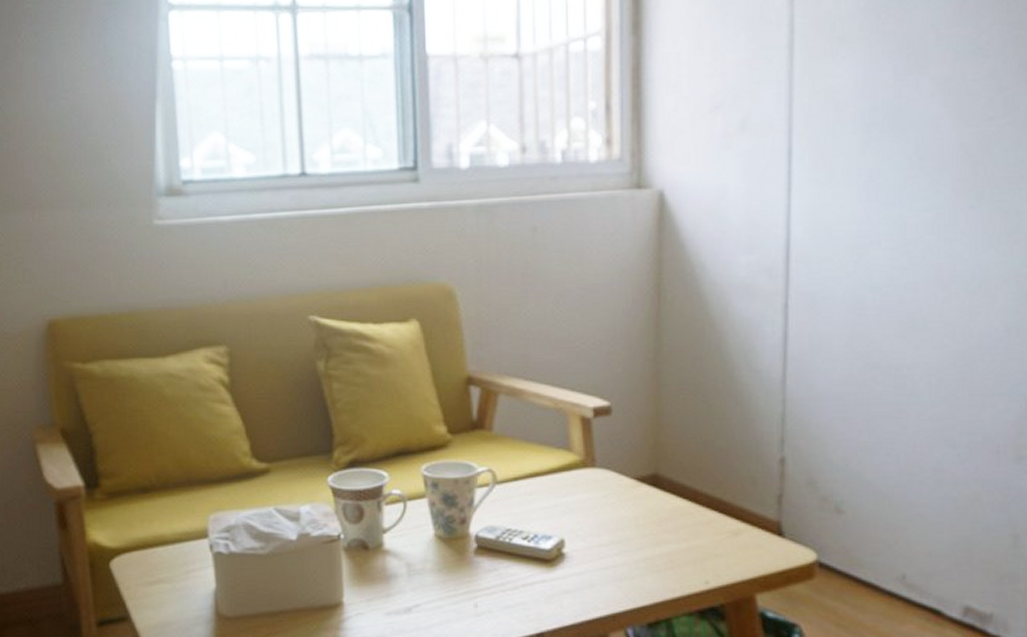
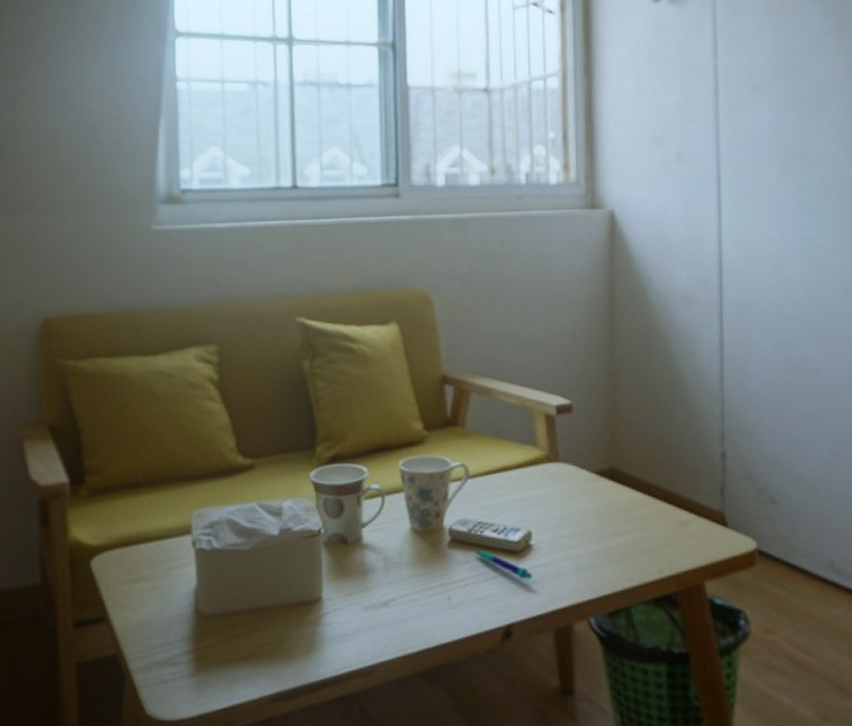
pen: none [502,557,564,588] -> present [474,549,532,579]

